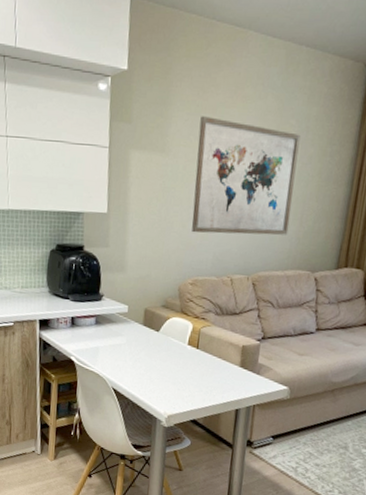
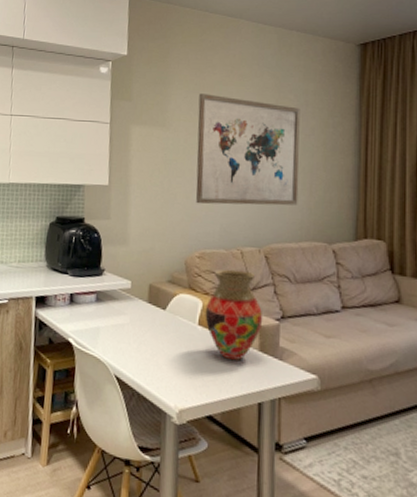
vase: none [194,295,246,375] -> present [205,269,263,361]

